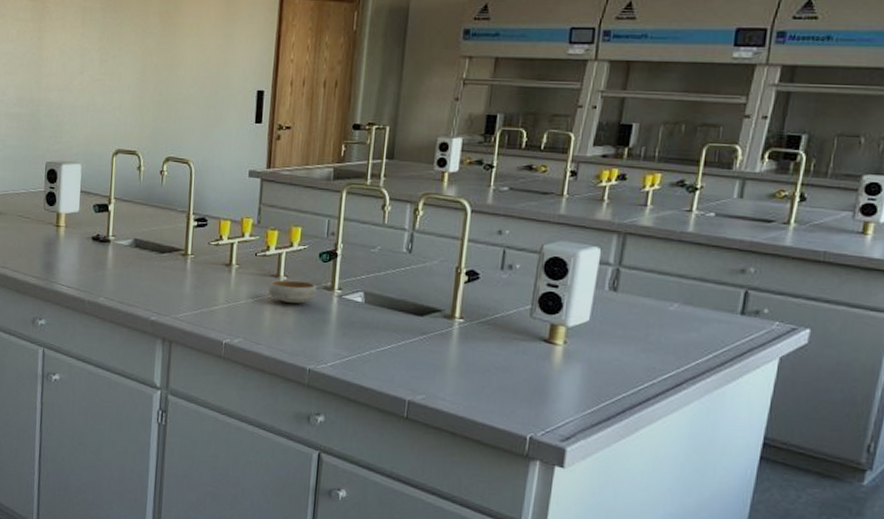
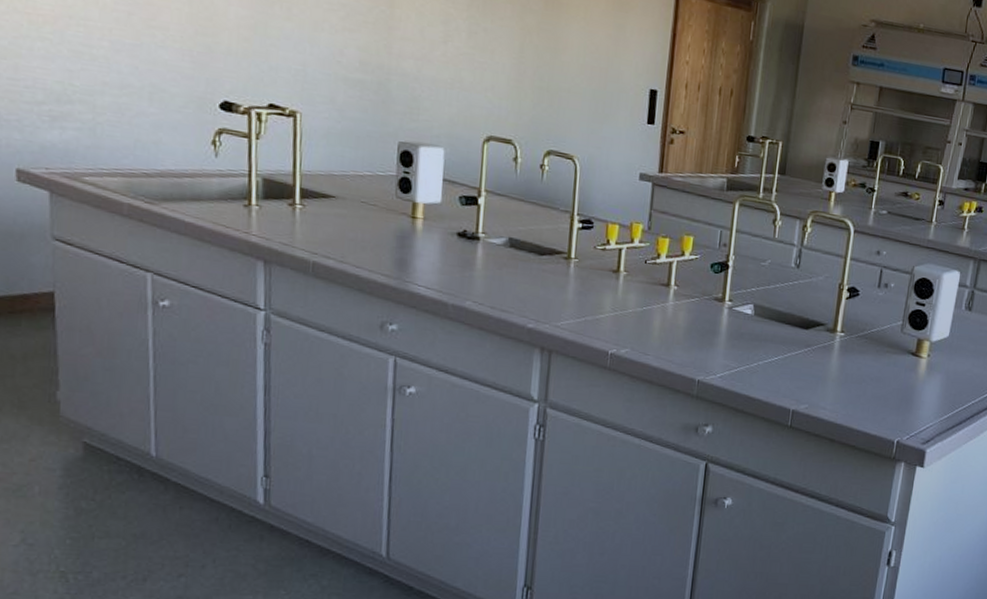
bowl: present [268,279,317,304] -> none [658,289,708,314]

